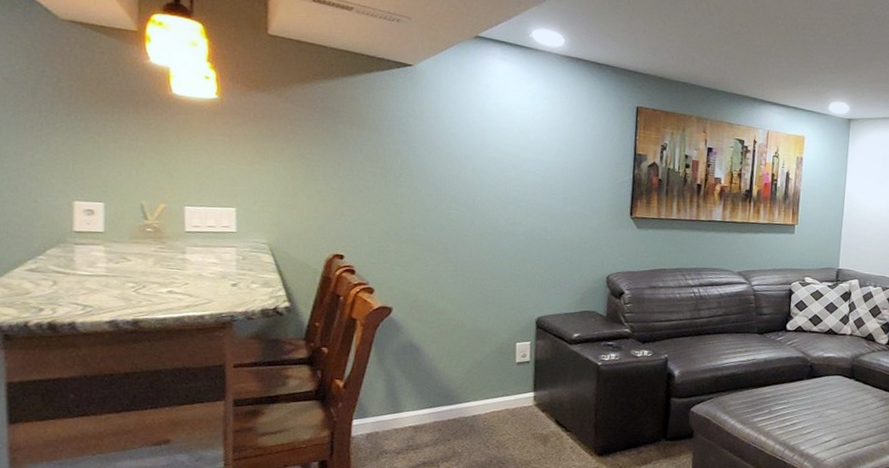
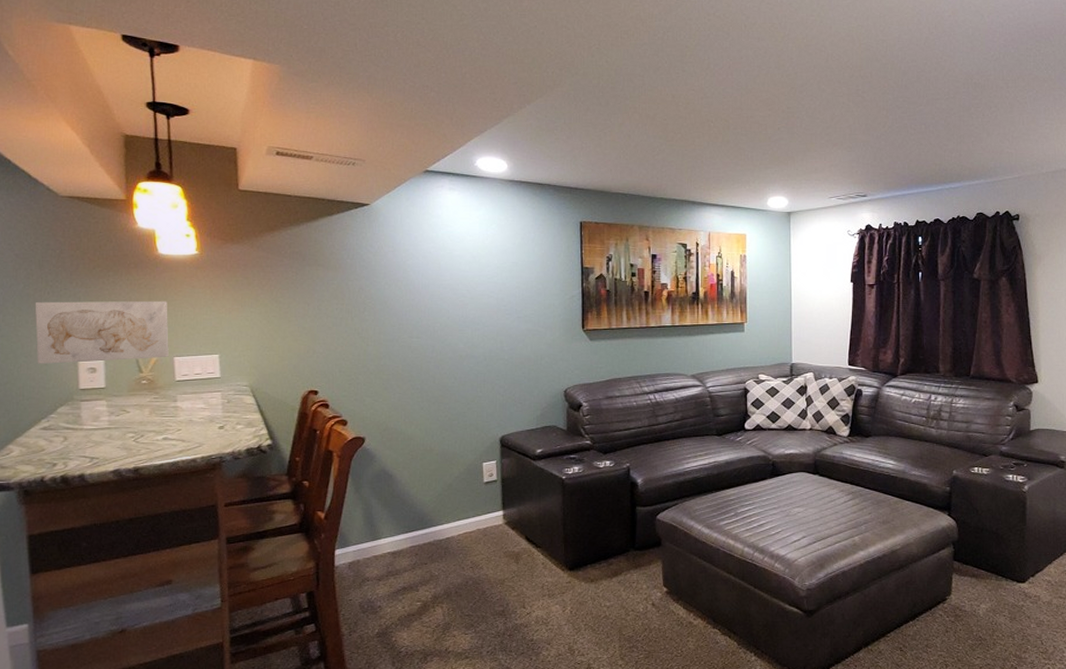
wall art: none [25,133,180,206] -> present [35,300,169,364]

